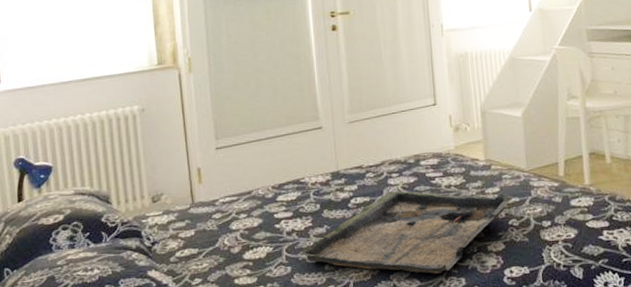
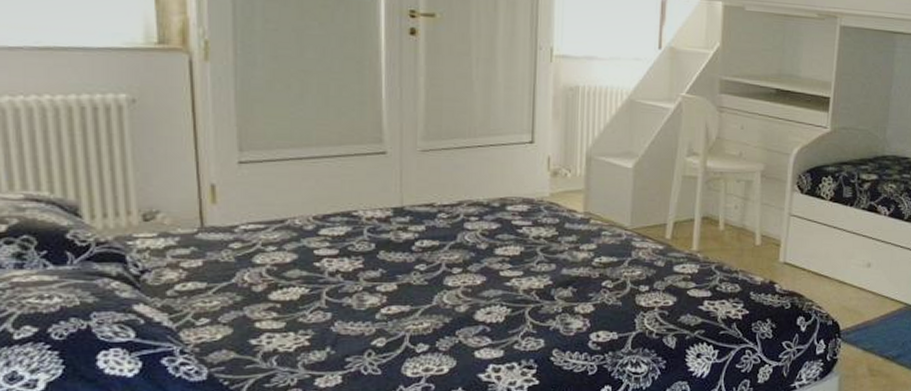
tray: present [299,191,514,274] -> none [343,237,611,333]

